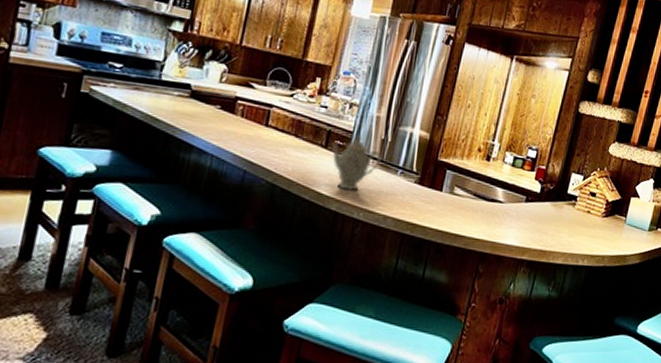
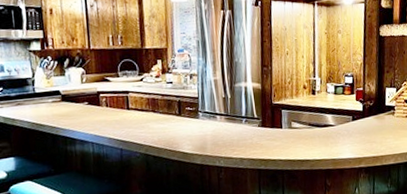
teapot: present [330,134,383,192] -> none [182,98,228,146]

